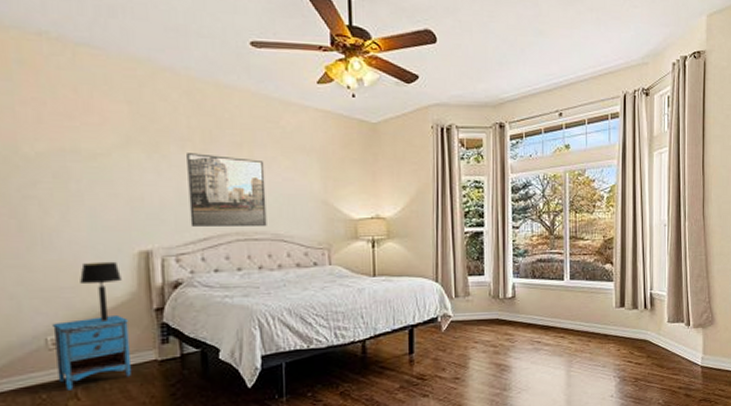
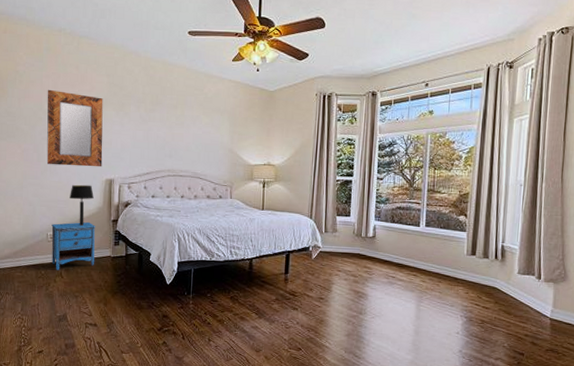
home mirror: none [24,122,132,236] -> present [46,89,103,167]
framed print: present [187,153,267,226] -> none [139,111,191,166]

